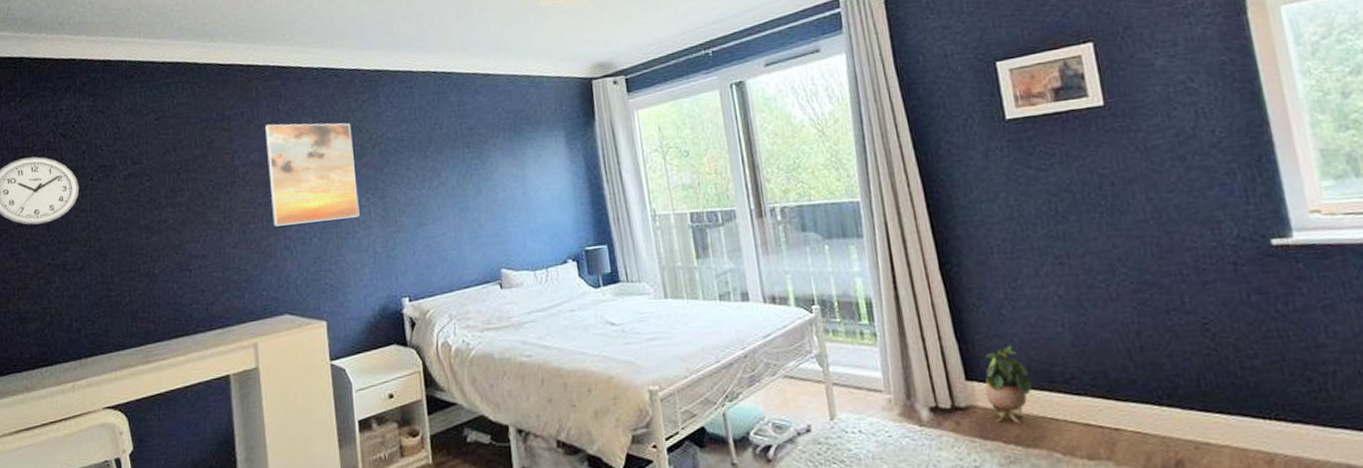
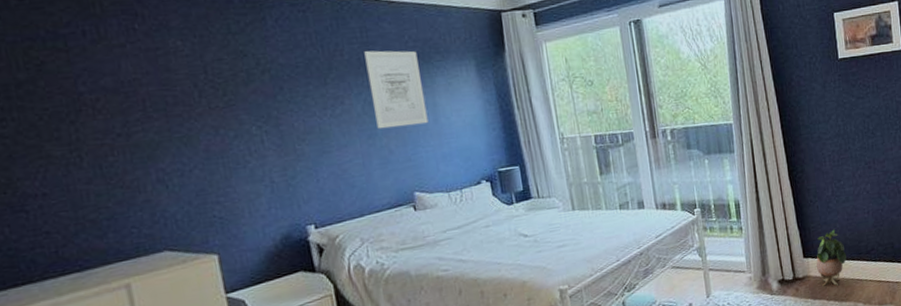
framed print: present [265,123,360,227] -> none [118,45,251,159]
wall art: none [461,122,517,203] -> present [364,50,429,129]

